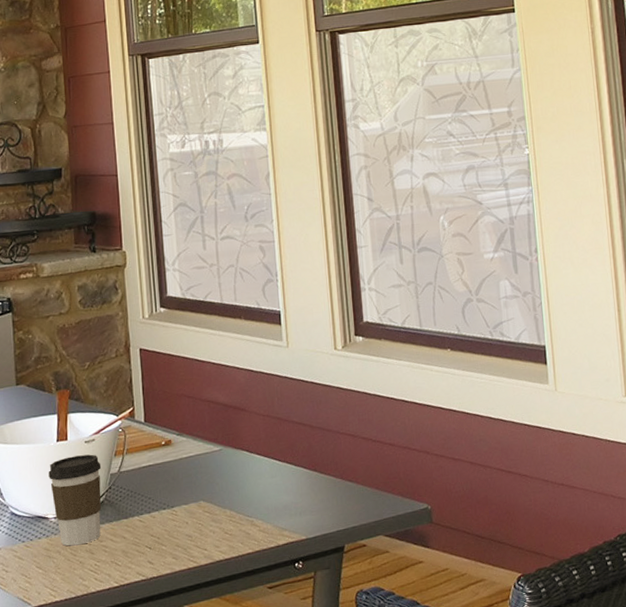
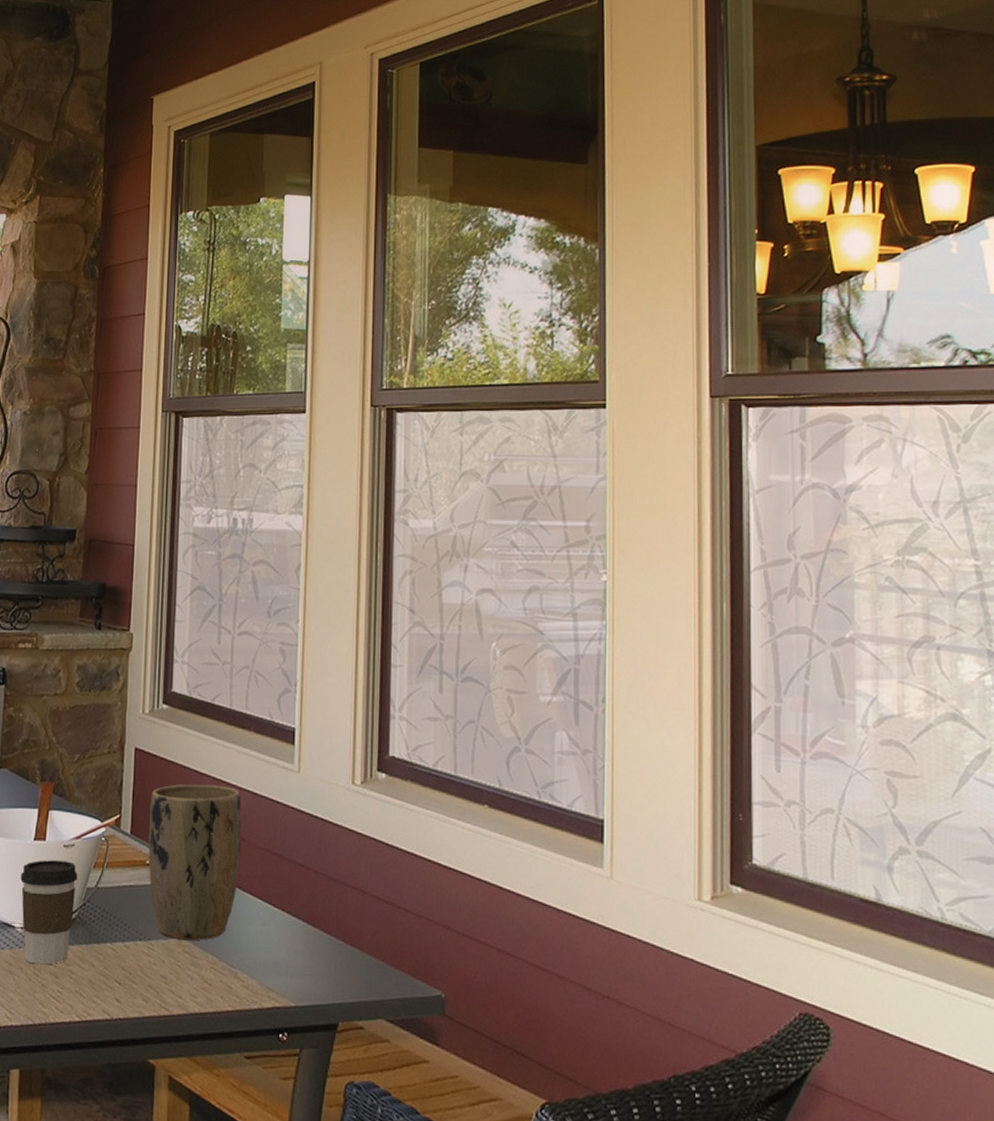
plant pot: none [158,368,245,503] -> present [148,784,242,940]

